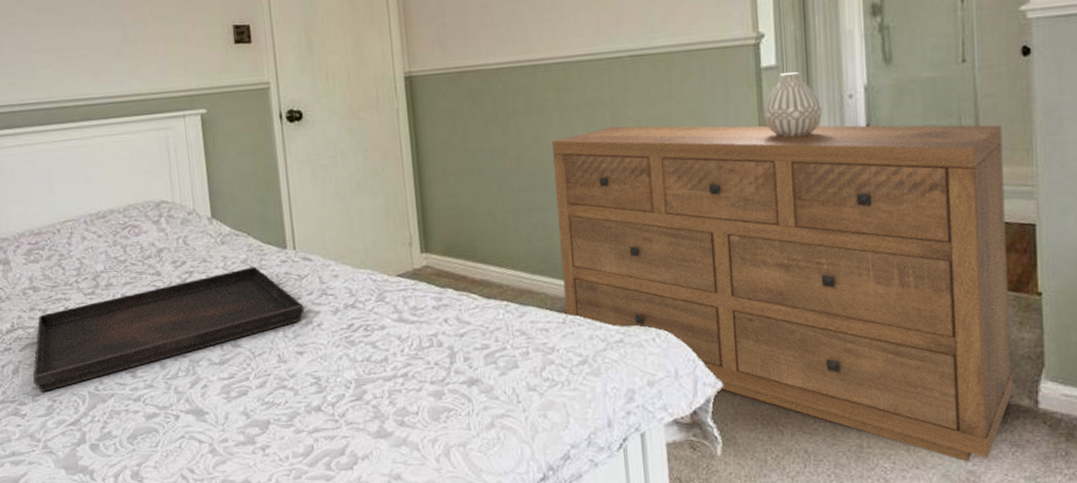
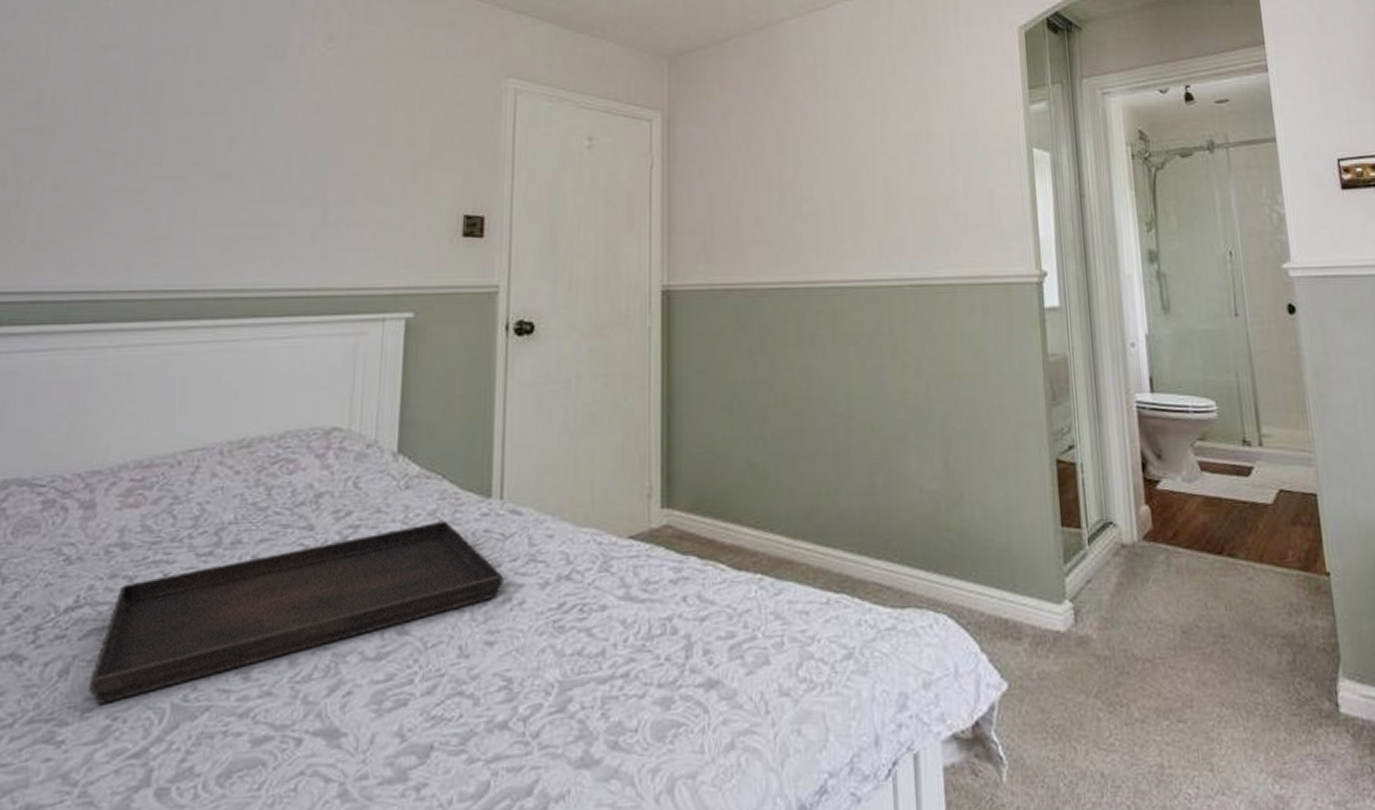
dresser: present [552,124,1013,462] -> none [824,363,1313,784]
vase: present [763,72,822,138] -> none [1047,314,1106,387]

